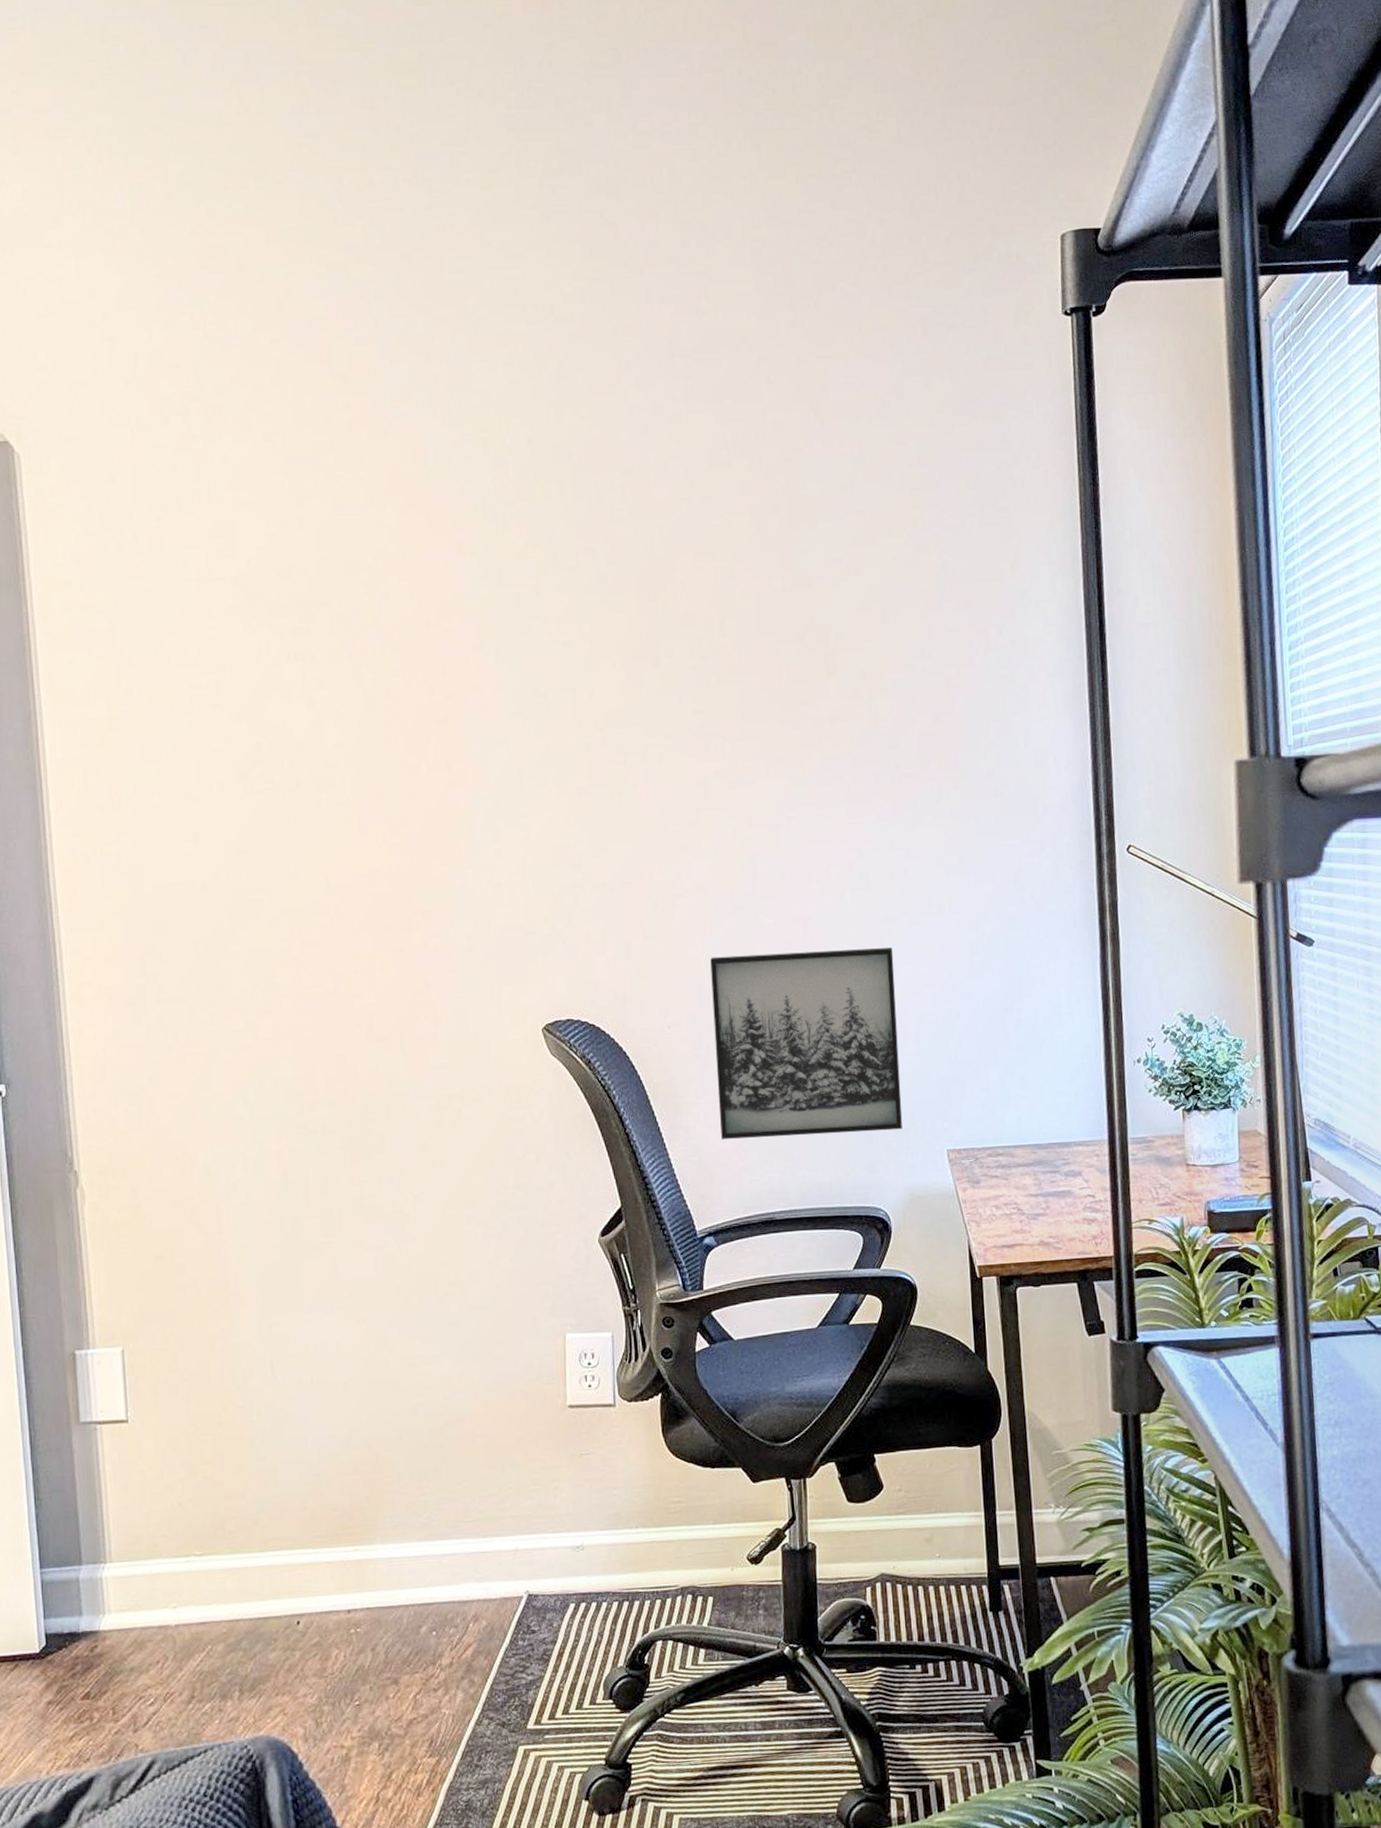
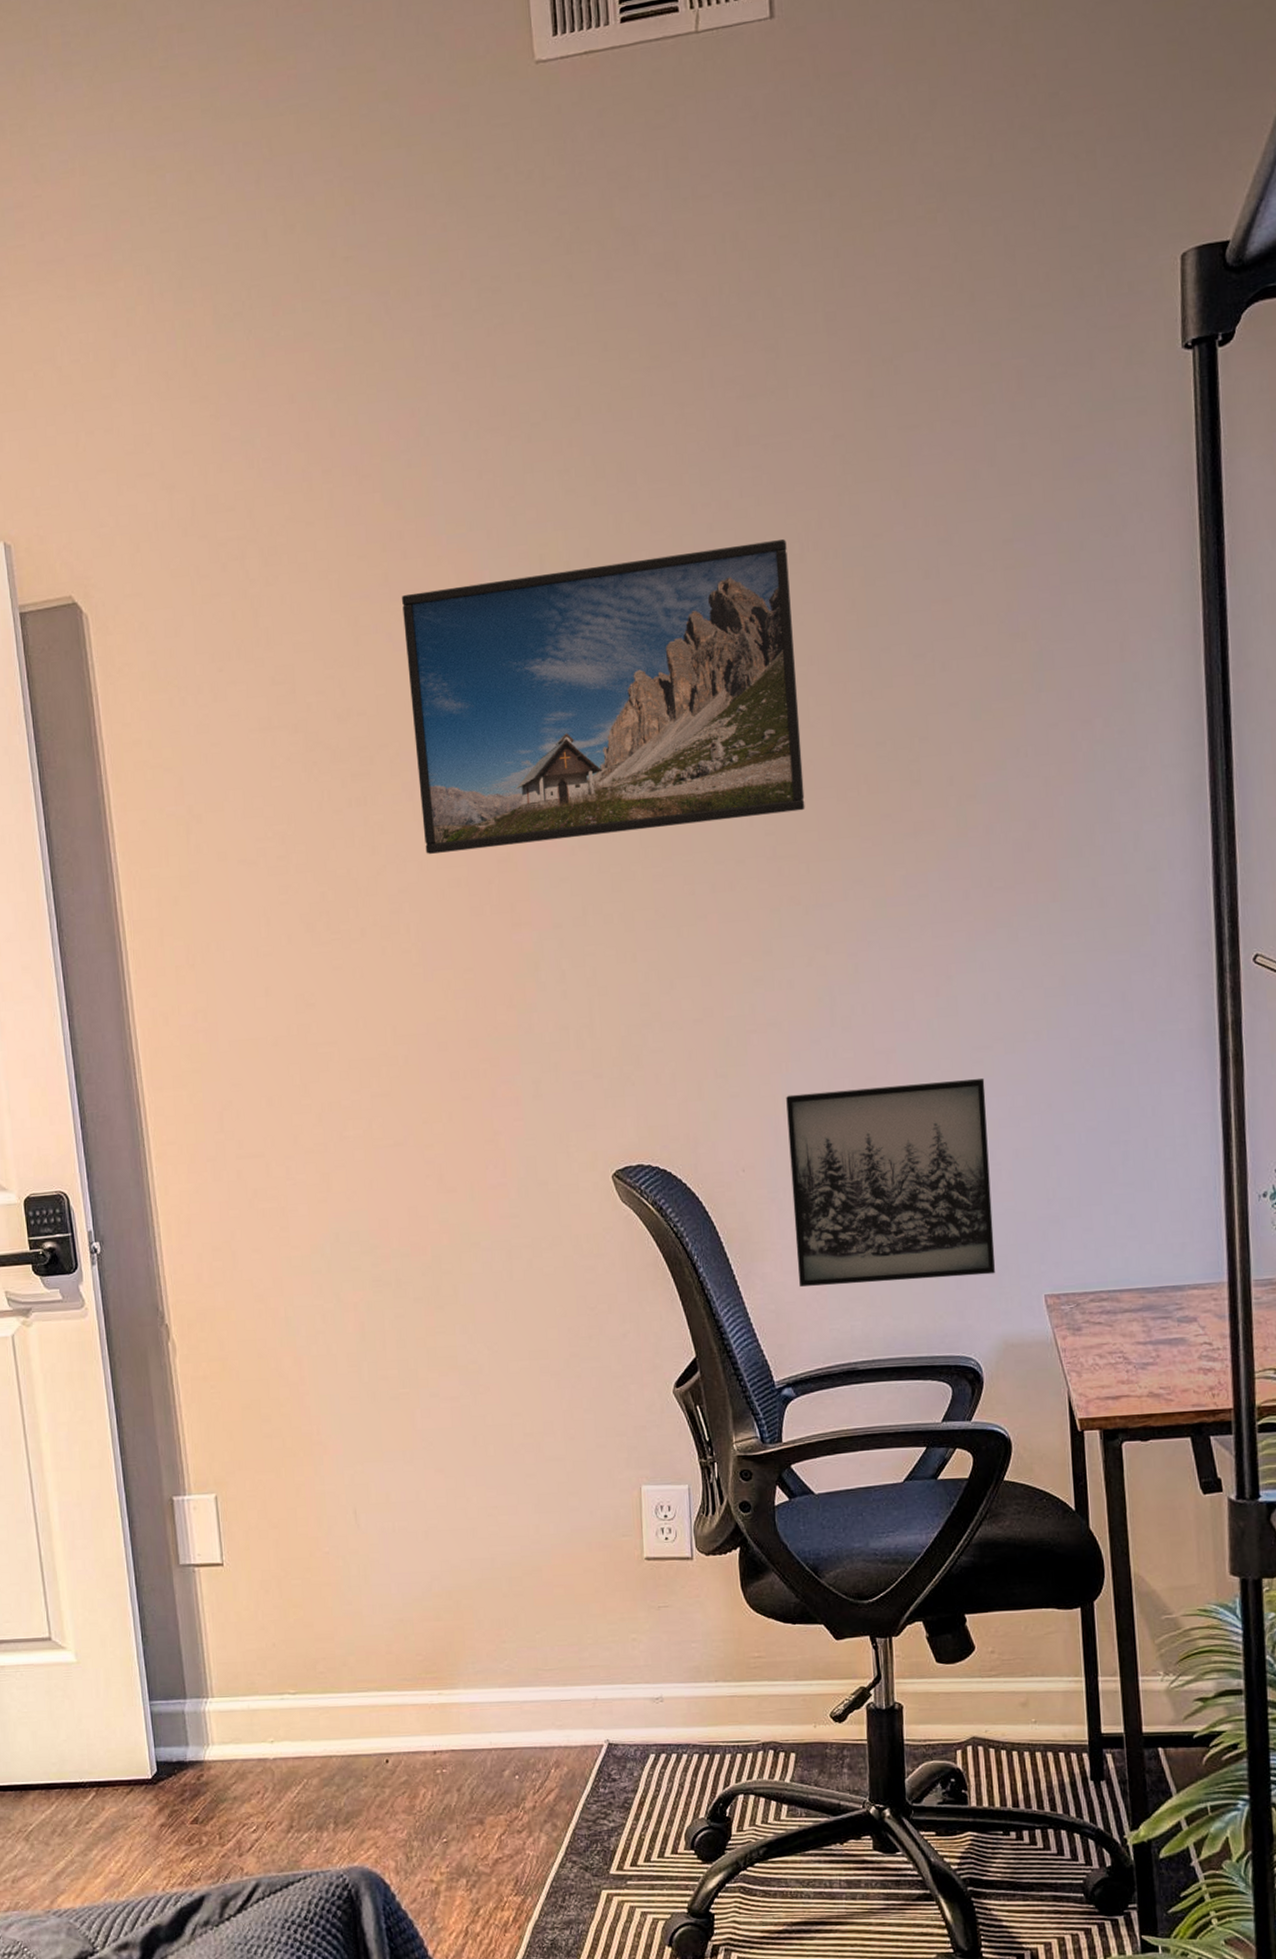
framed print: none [345,445,731,712] -> present [401,539,805,855]

